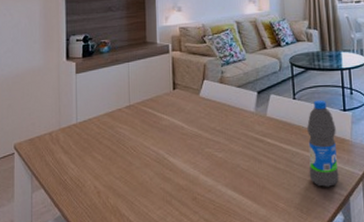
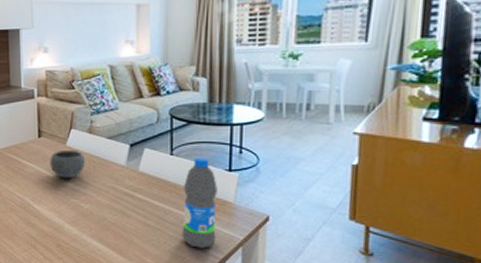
bowl: none [184,100,218,128] -> present [50,149,86,179]

